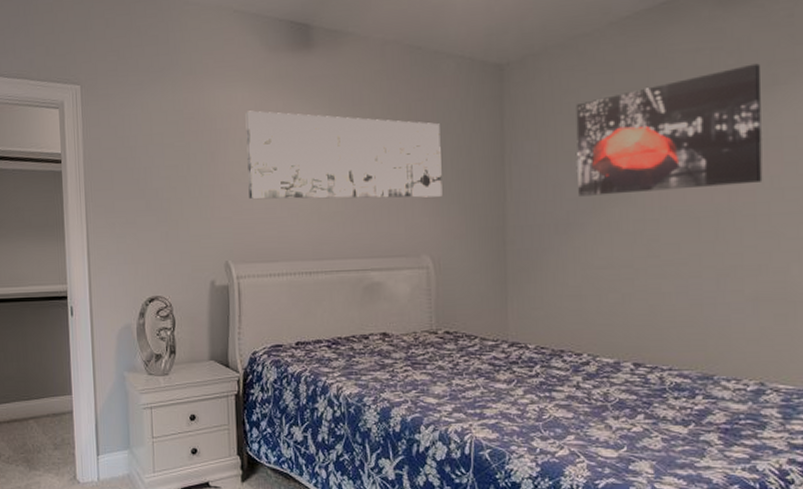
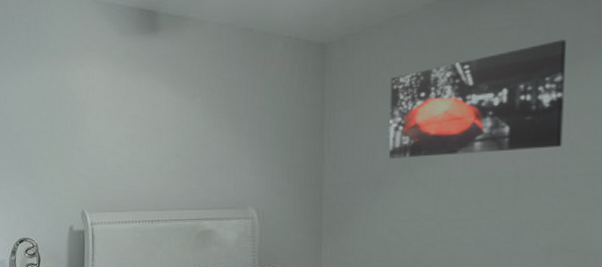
wall art: present [245,110,443,200] -> none [100,85,268,160]

